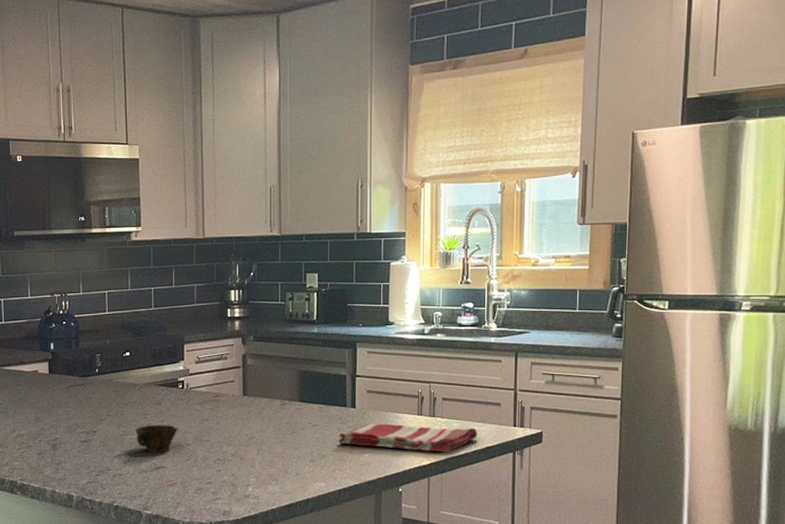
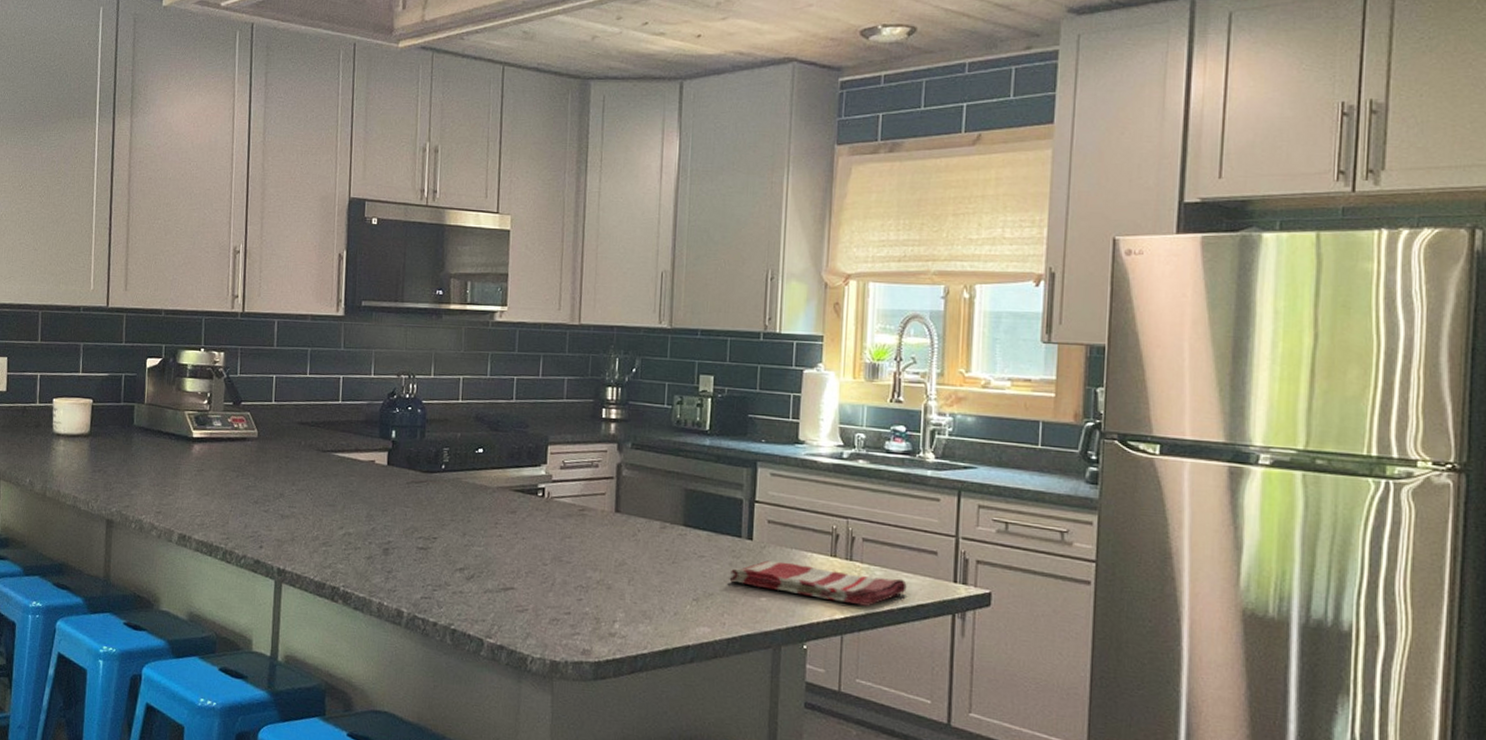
cup: present [134,425,178,453] -> none [482,536,534,571]

